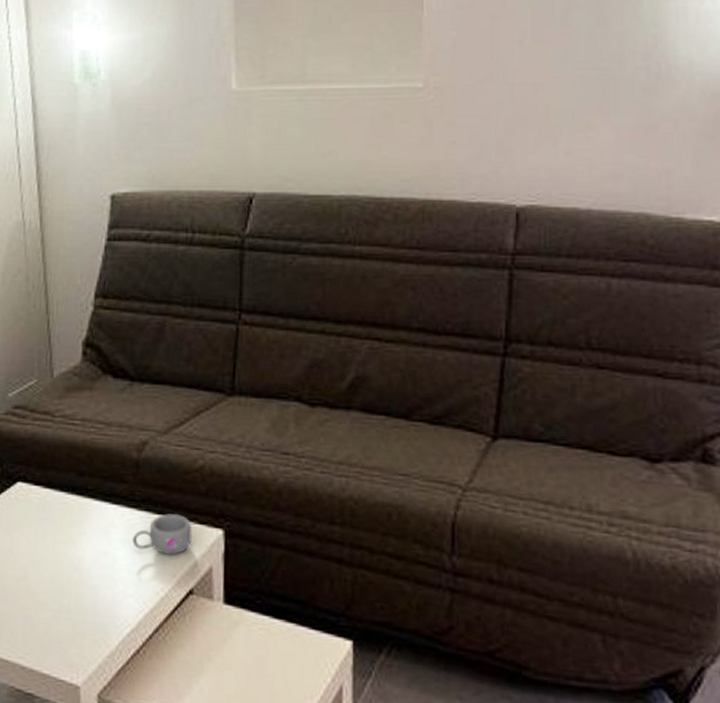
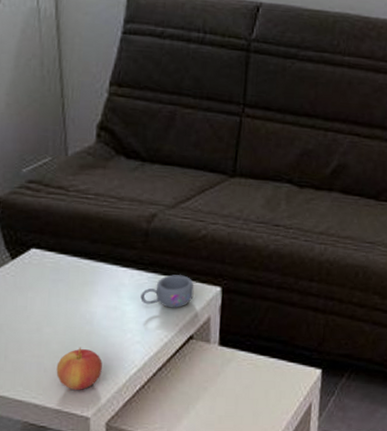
apple: none [43,599,92,652] -> present [56,347,102,390]

